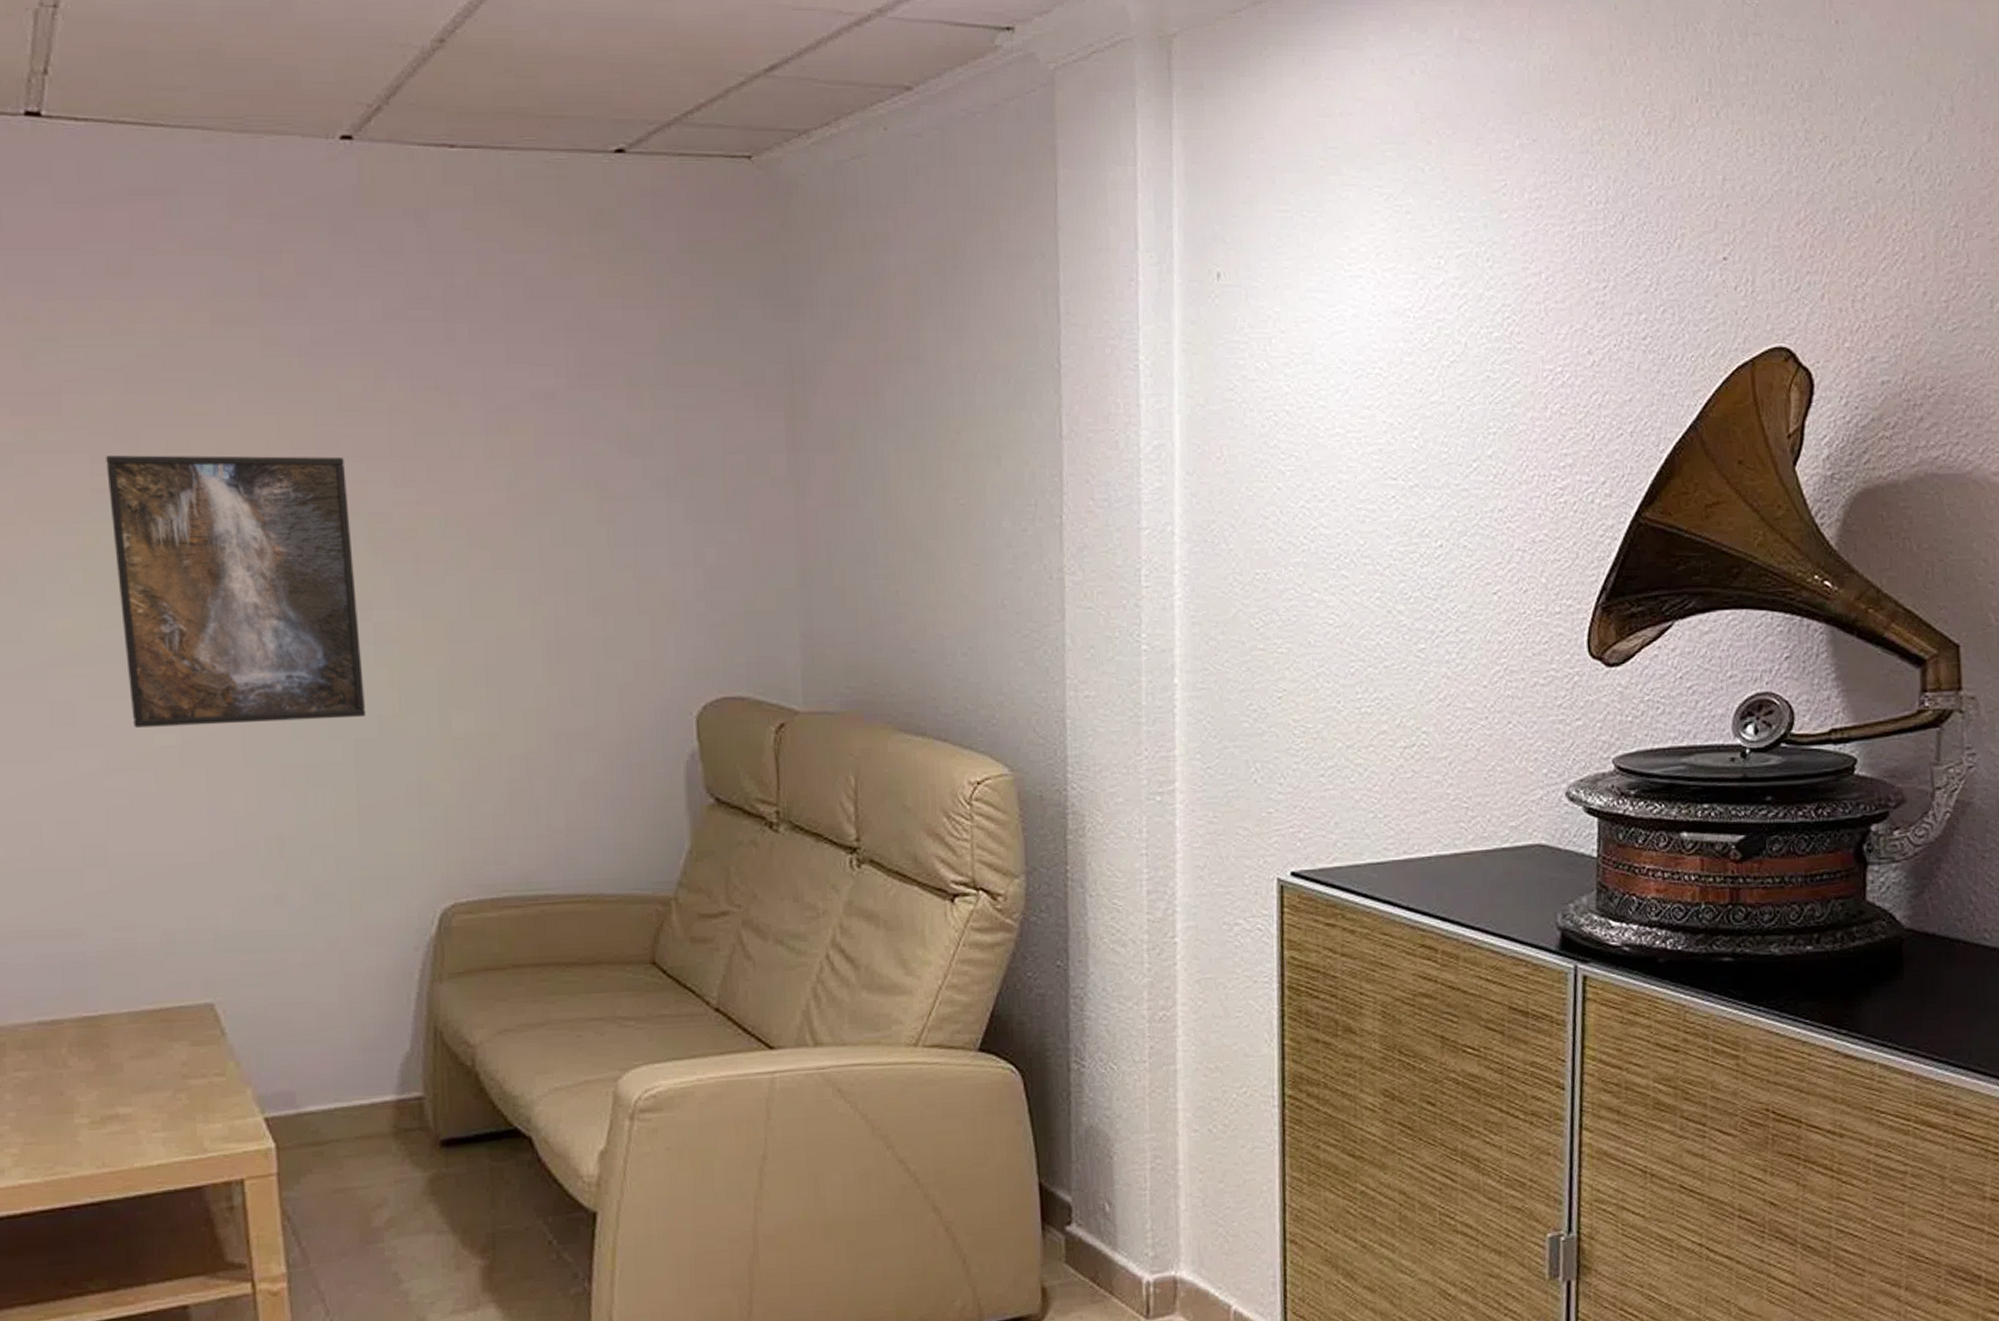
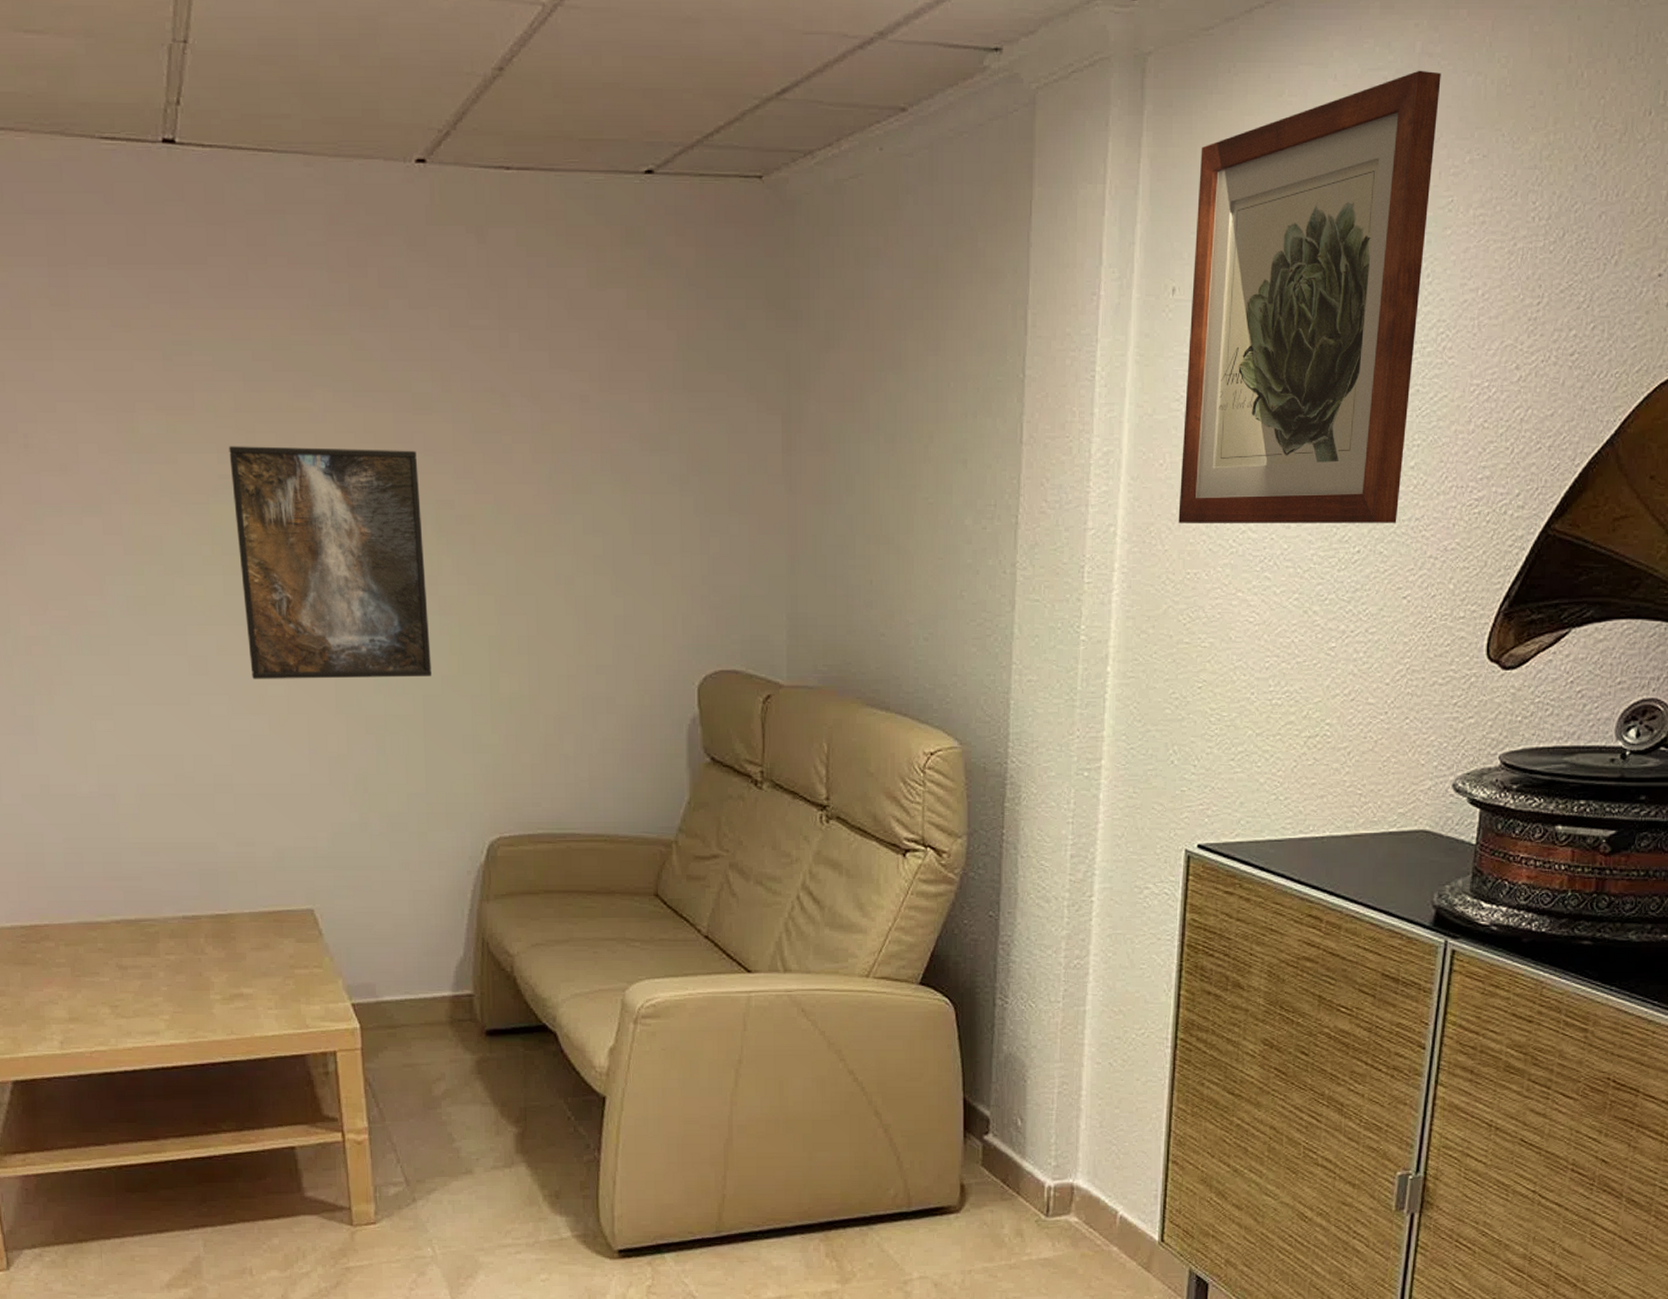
wall art: none [1236,55,1483,521] -> present [1178,70,1441,524]

